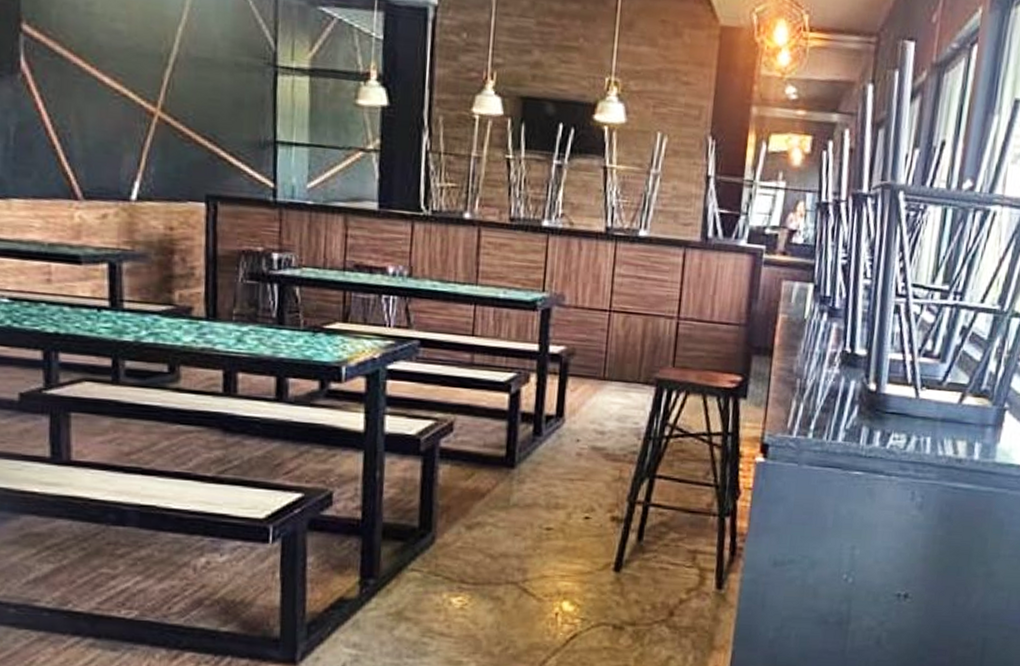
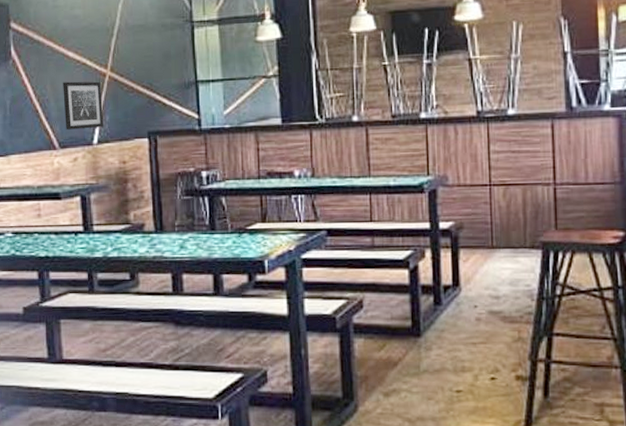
wall art: none [92,114,147,181] -> present [63,81,103,130]

